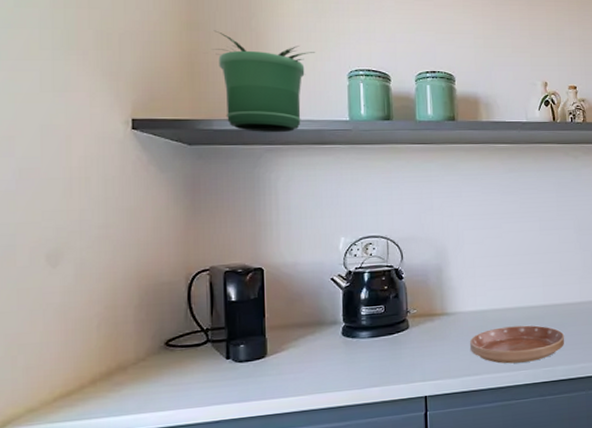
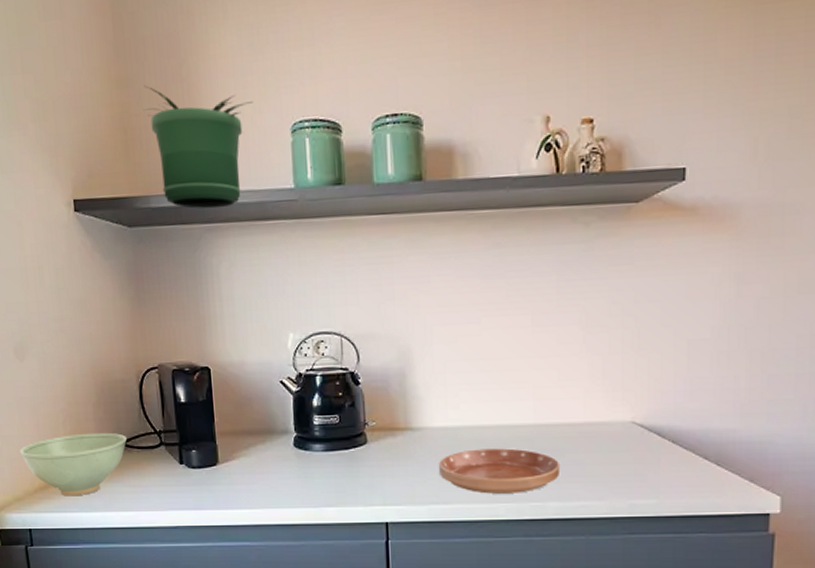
bowl: none [40,333,171,402] -> present [20,432,128,497]

